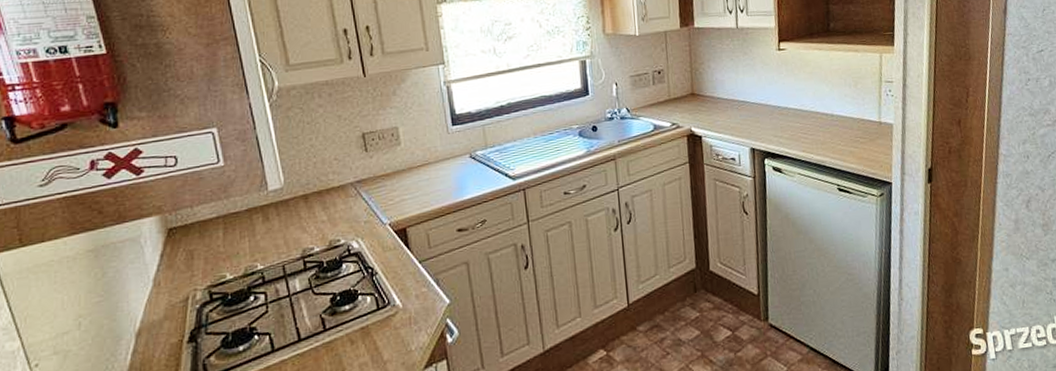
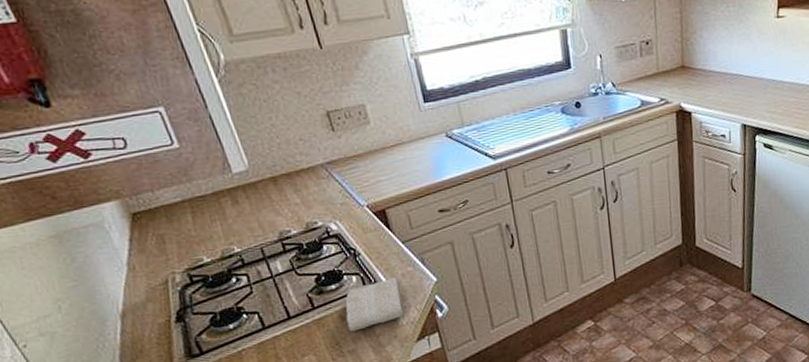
washcloth: none [356,299,414,357] -> present [345,277,404,332]

